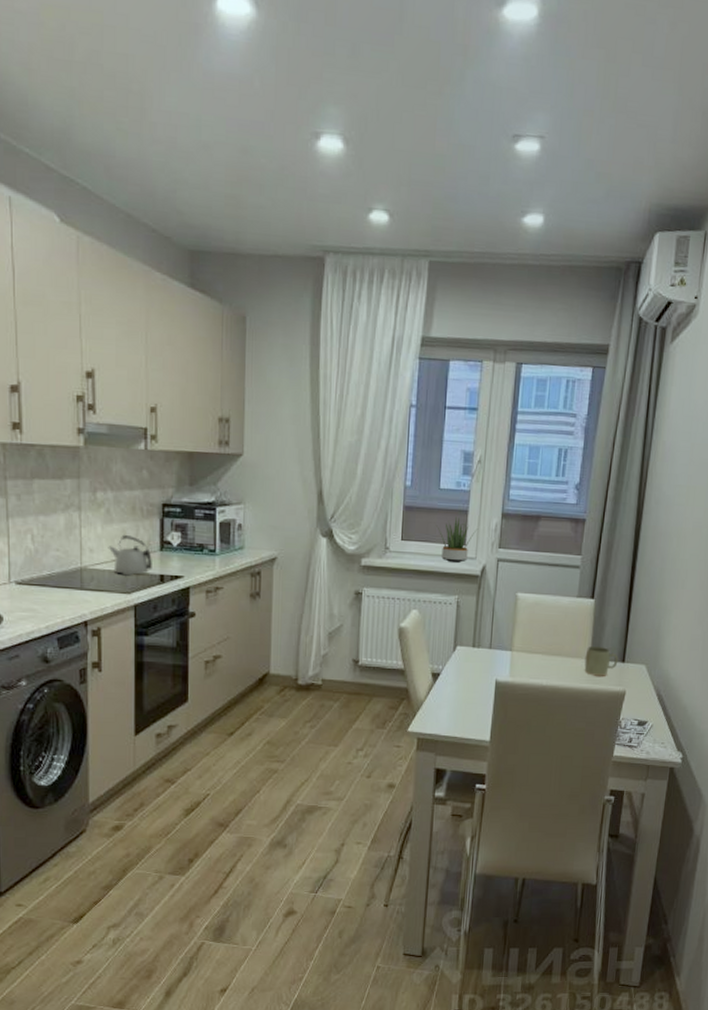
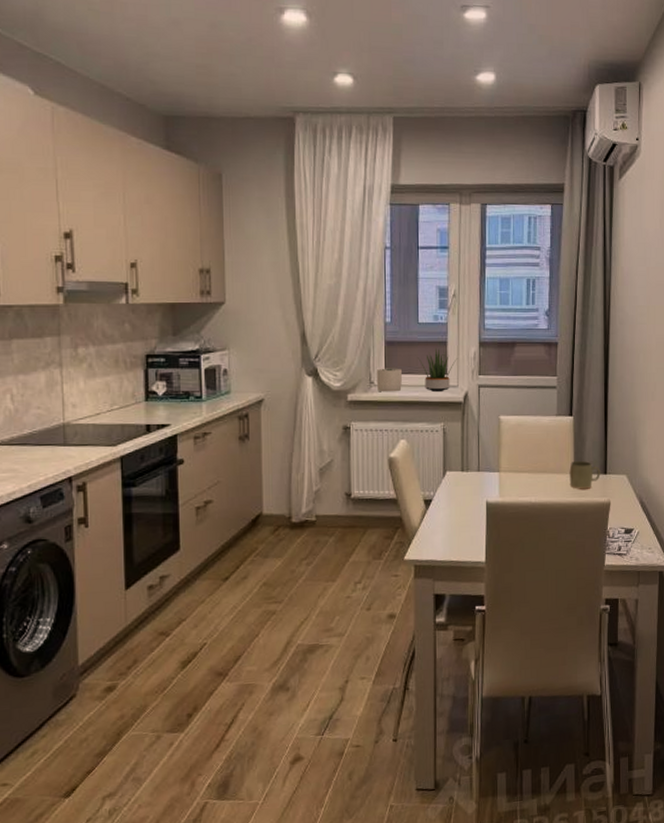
kettle: present [108,534,152,576] -> none [91,387,138,428]
planter: none [391,534,419,560] -> present [376,368,402,392]

